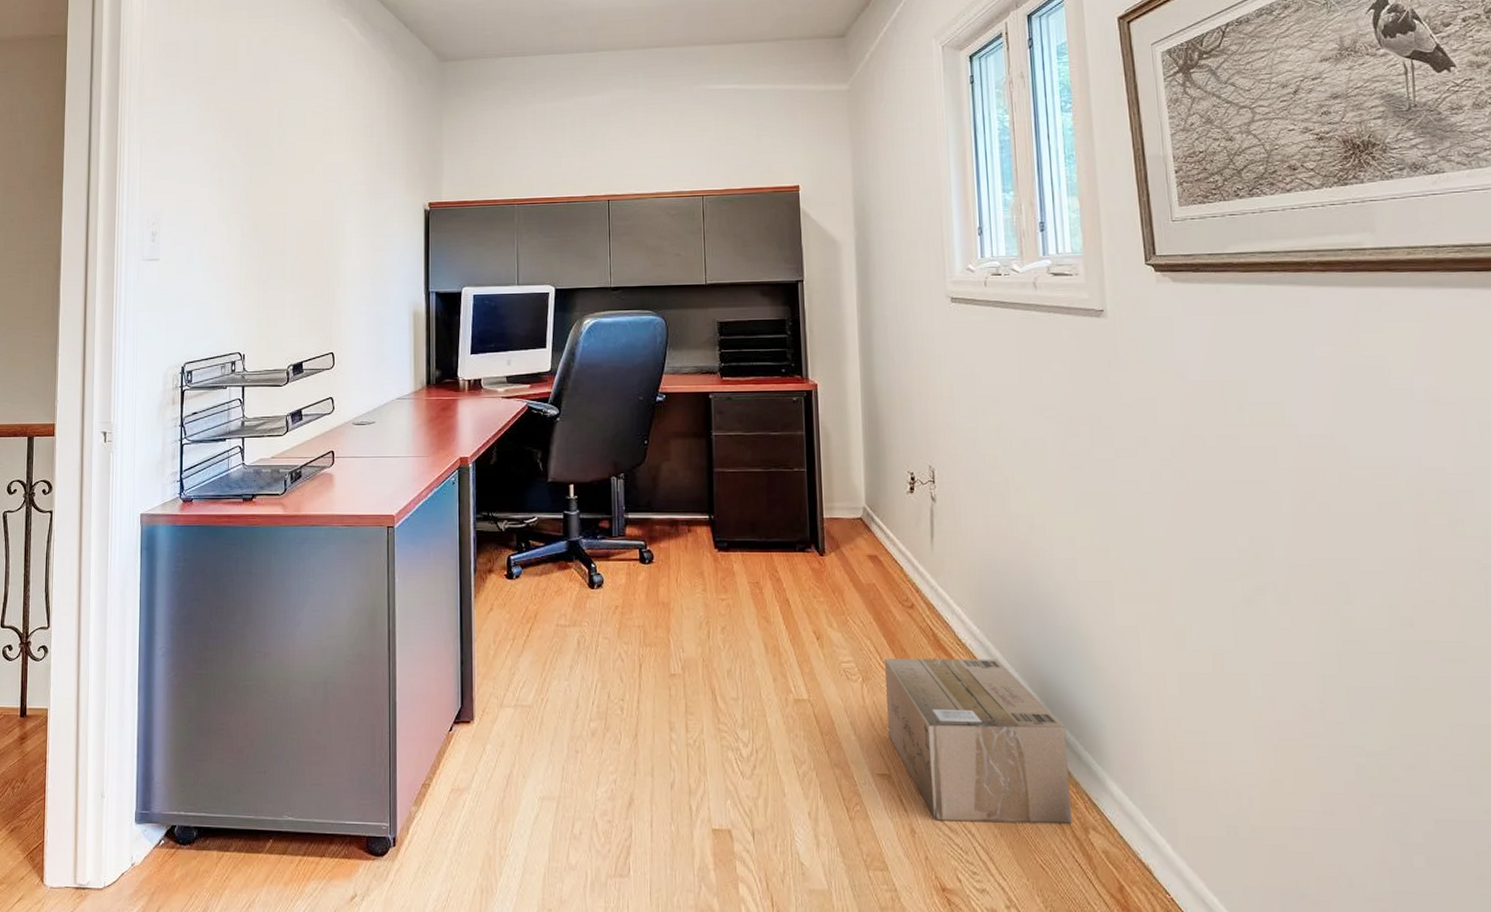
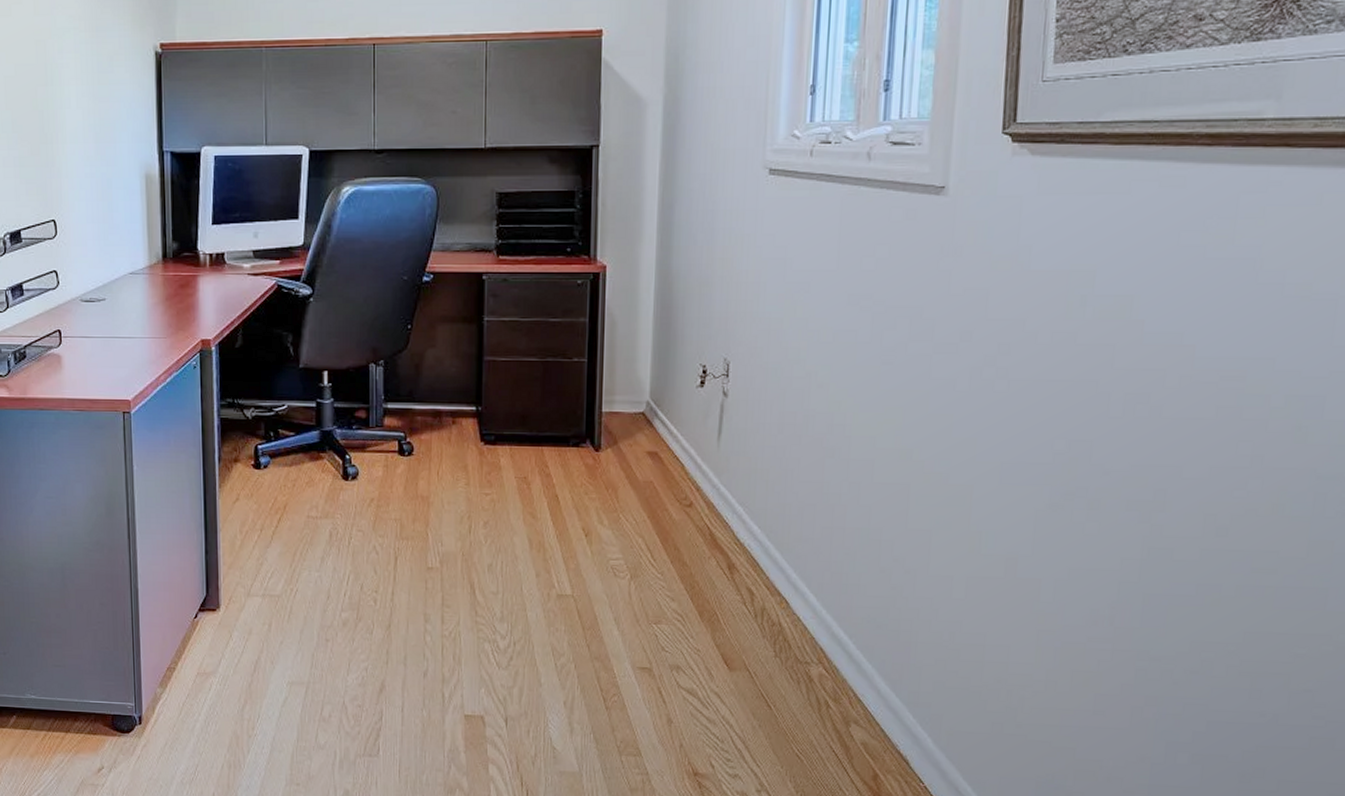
cardboard box: present [884,658,1073,823] -> none [653,557,839,717]

